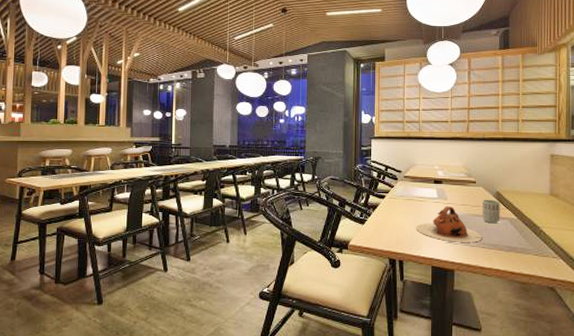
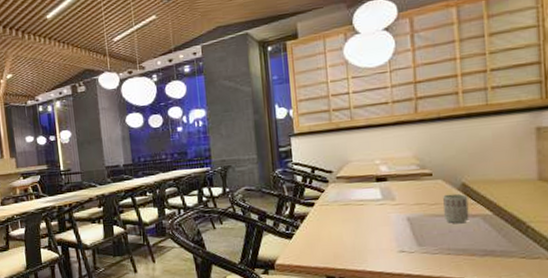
teapot: present [416,205,483,243] -> none [357,207,447,251]

